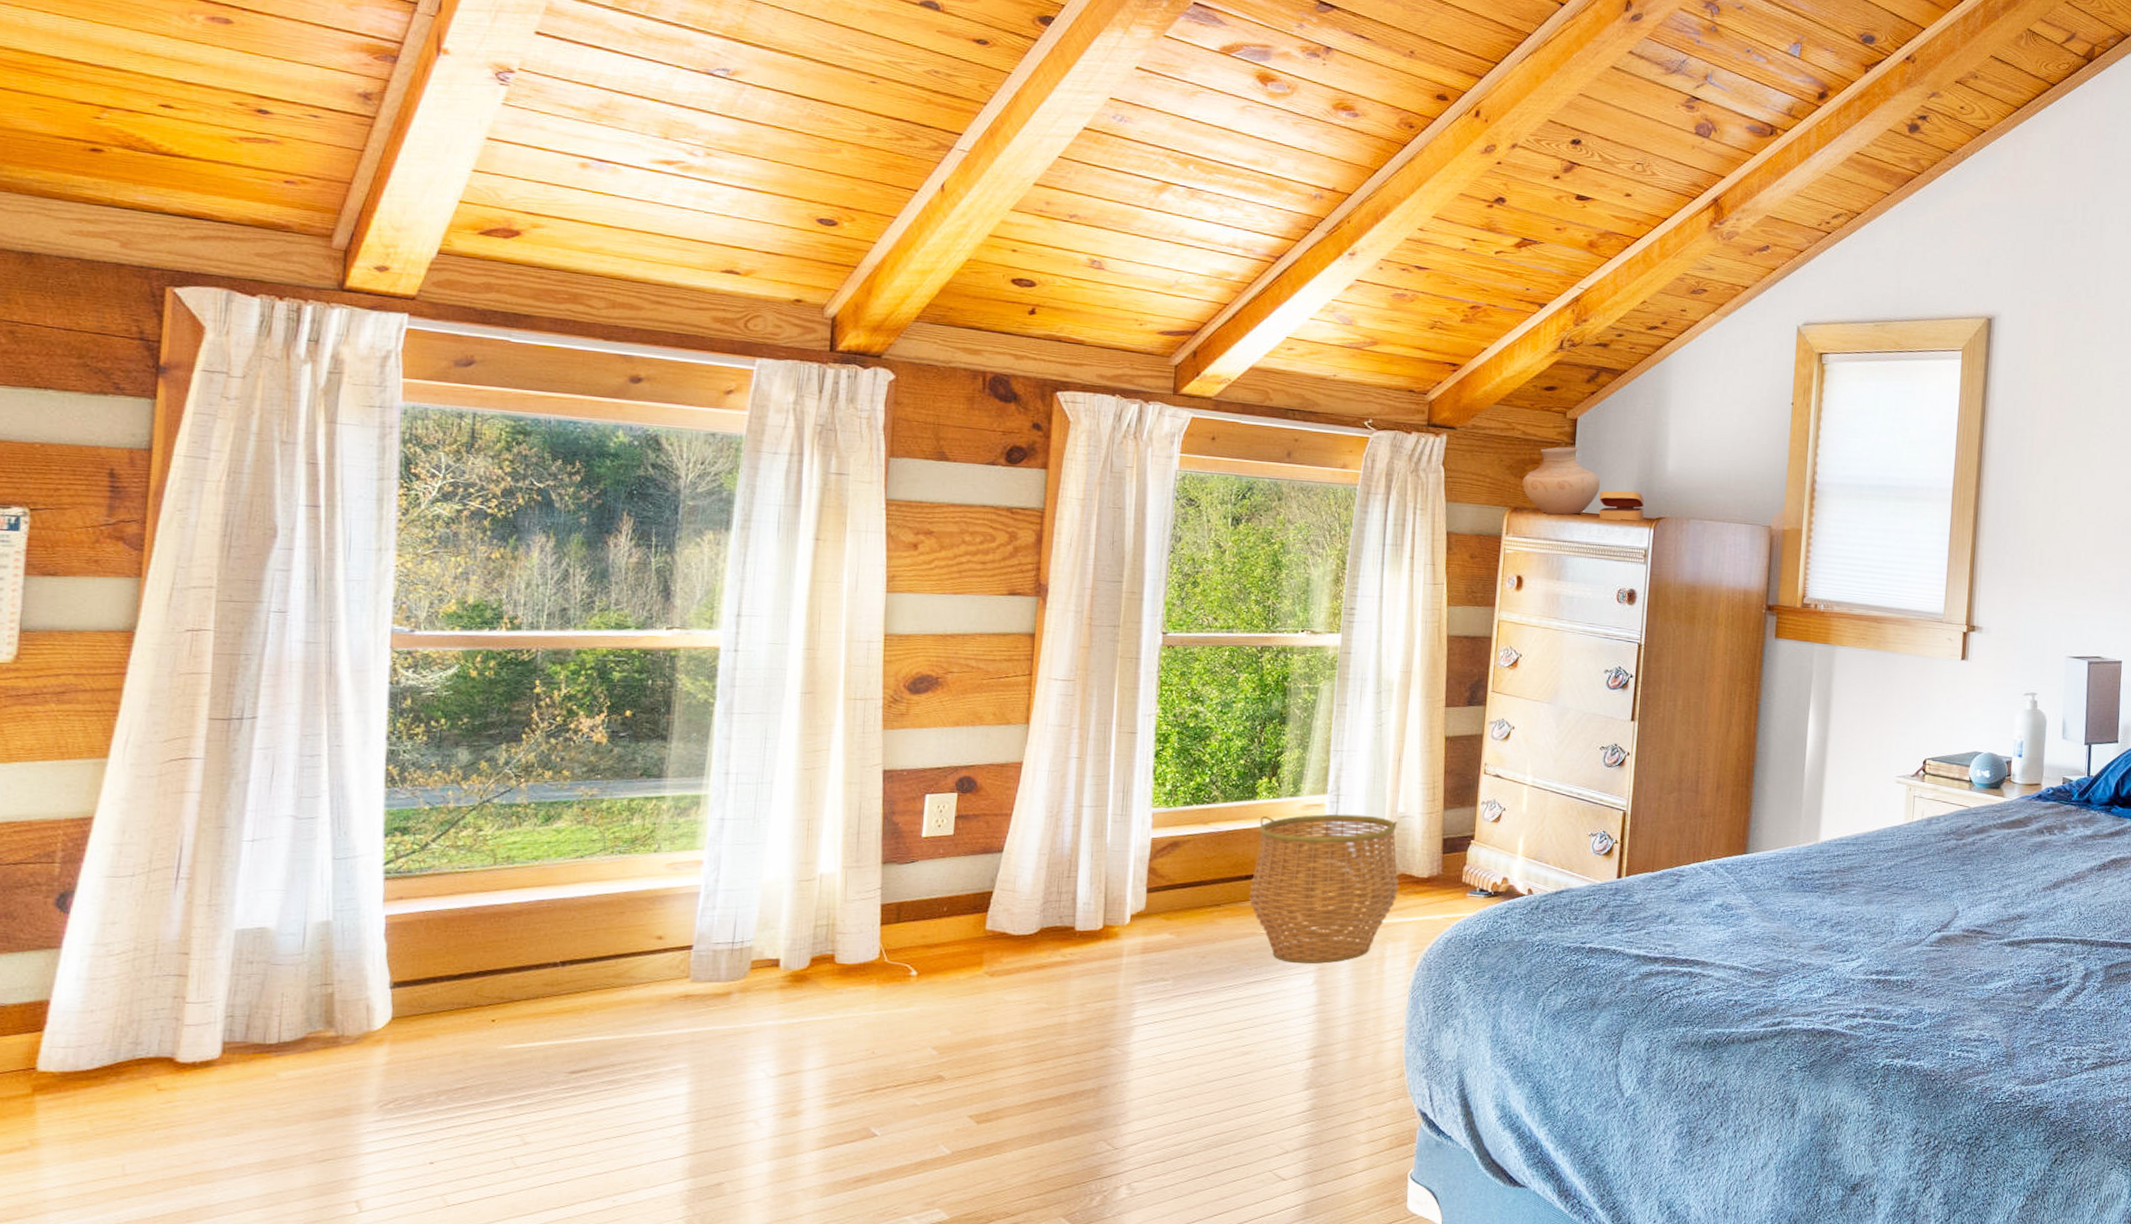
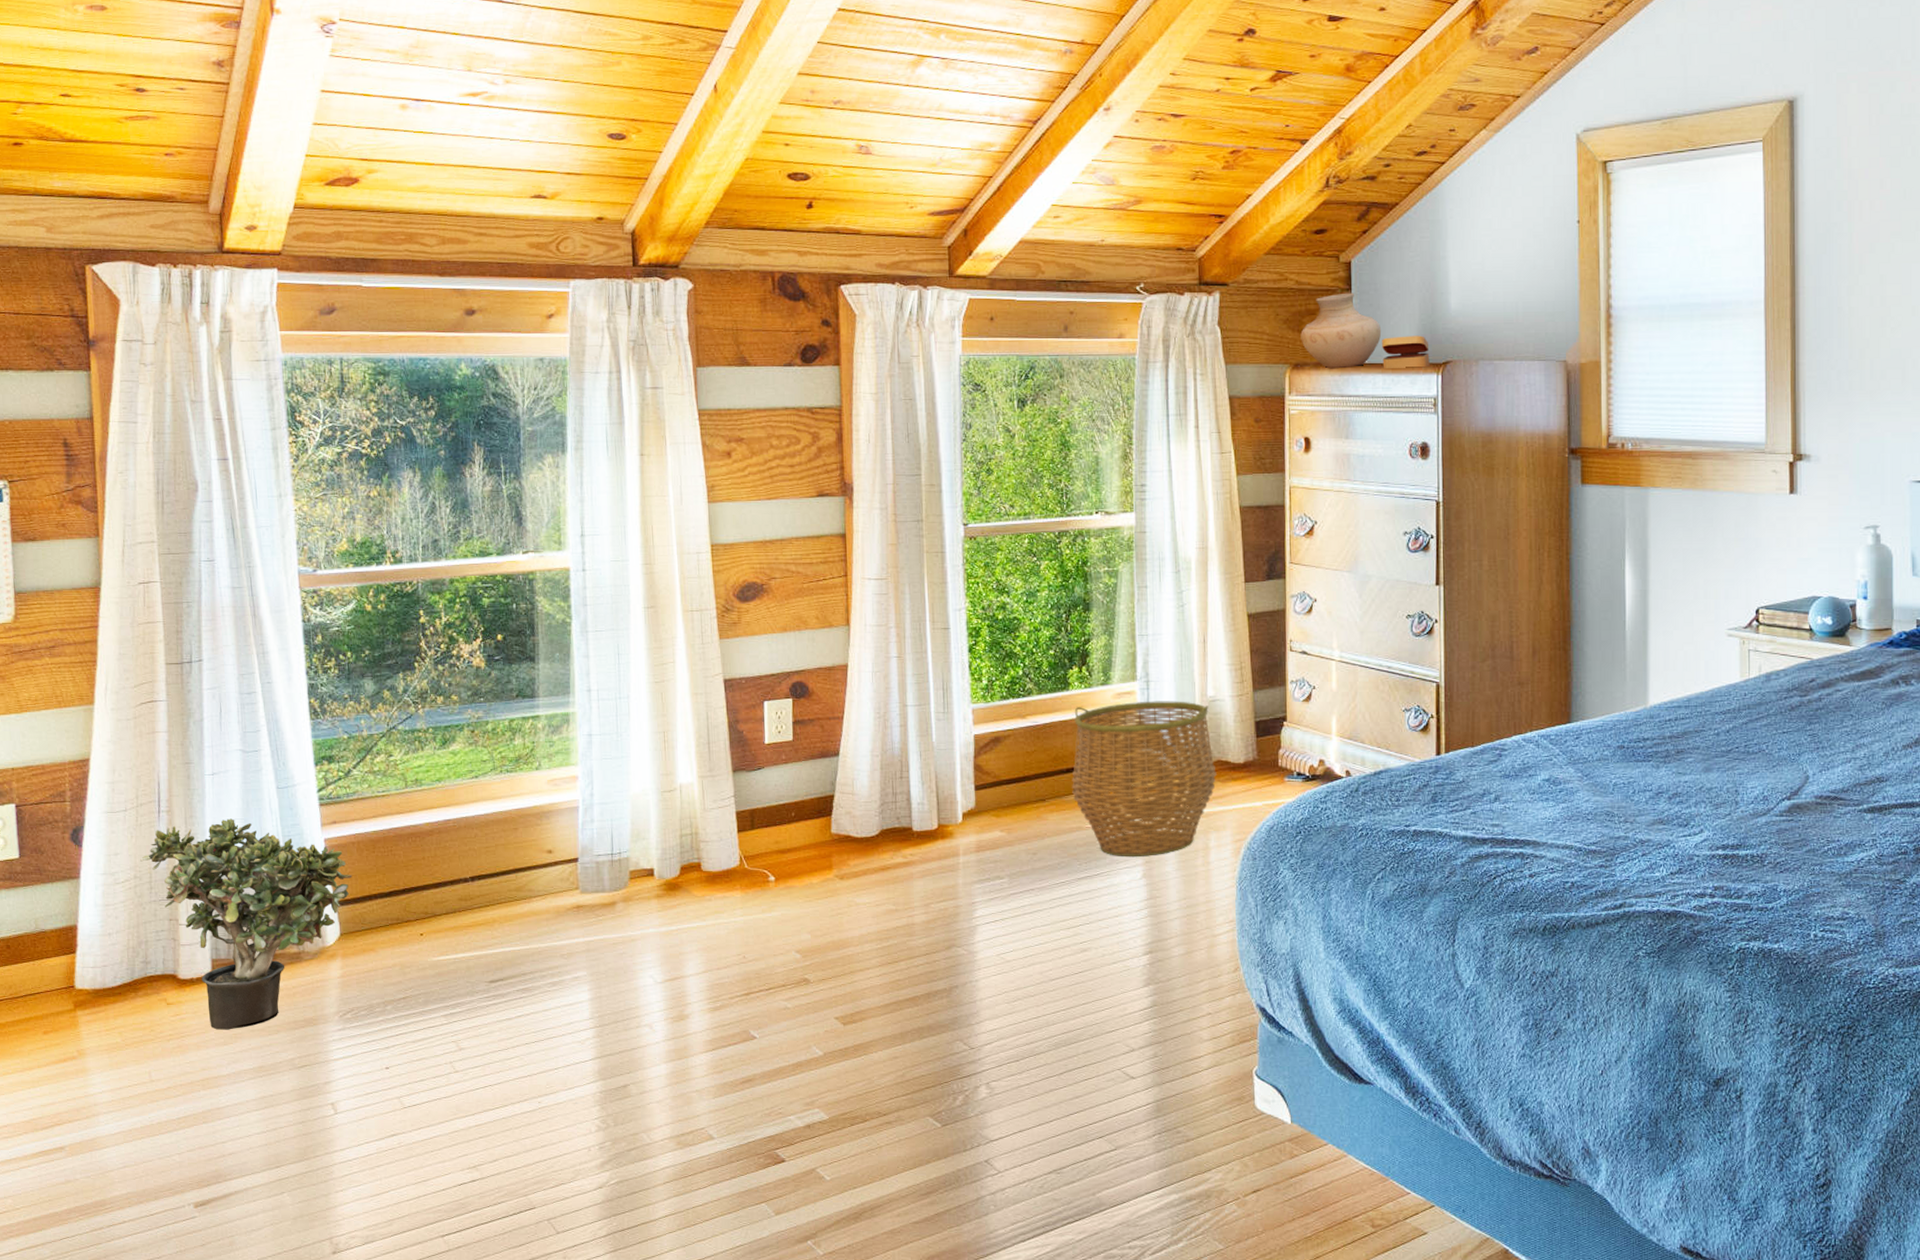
potted plant: none [145,889,416,1120] -> present [140,818,352,1030]

